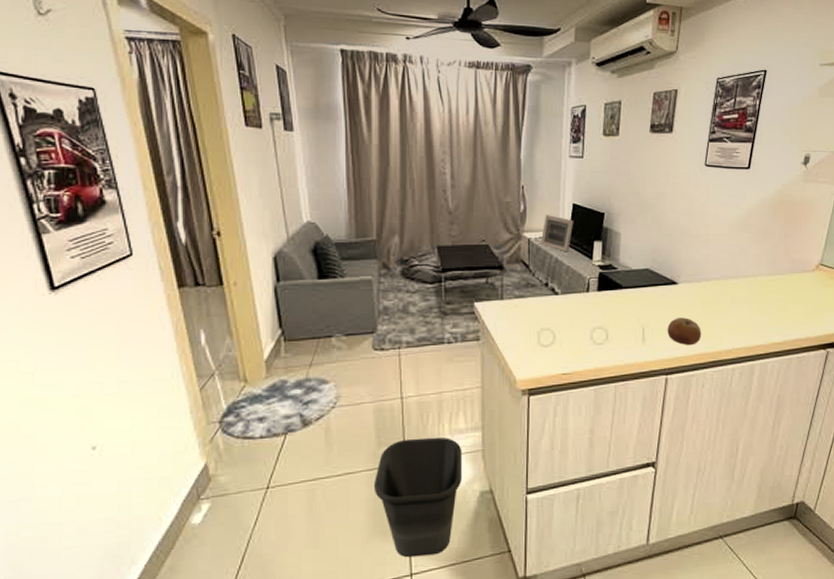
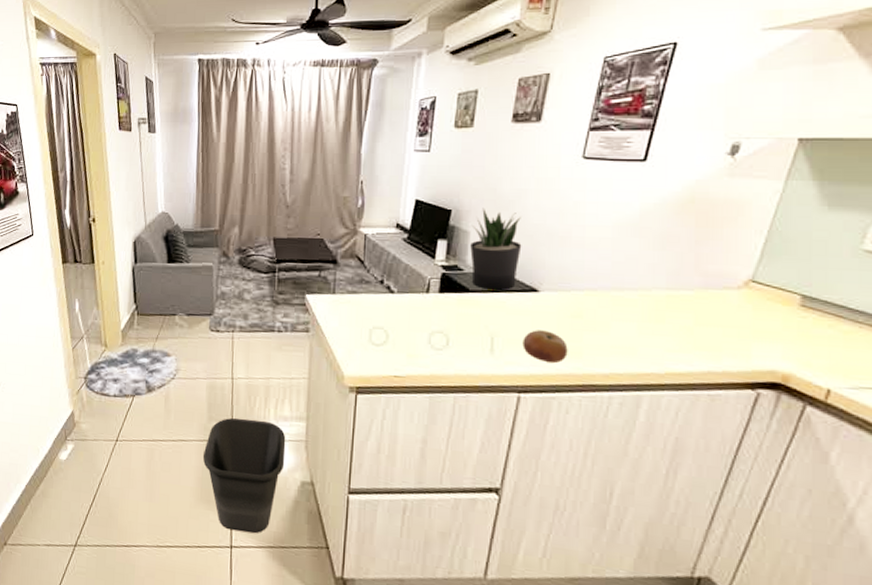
picture frame: present [540,215,574,252] -> none [377,211,416,250]
planter: none [622,210,663,285] -> present [470,208,522,290]

